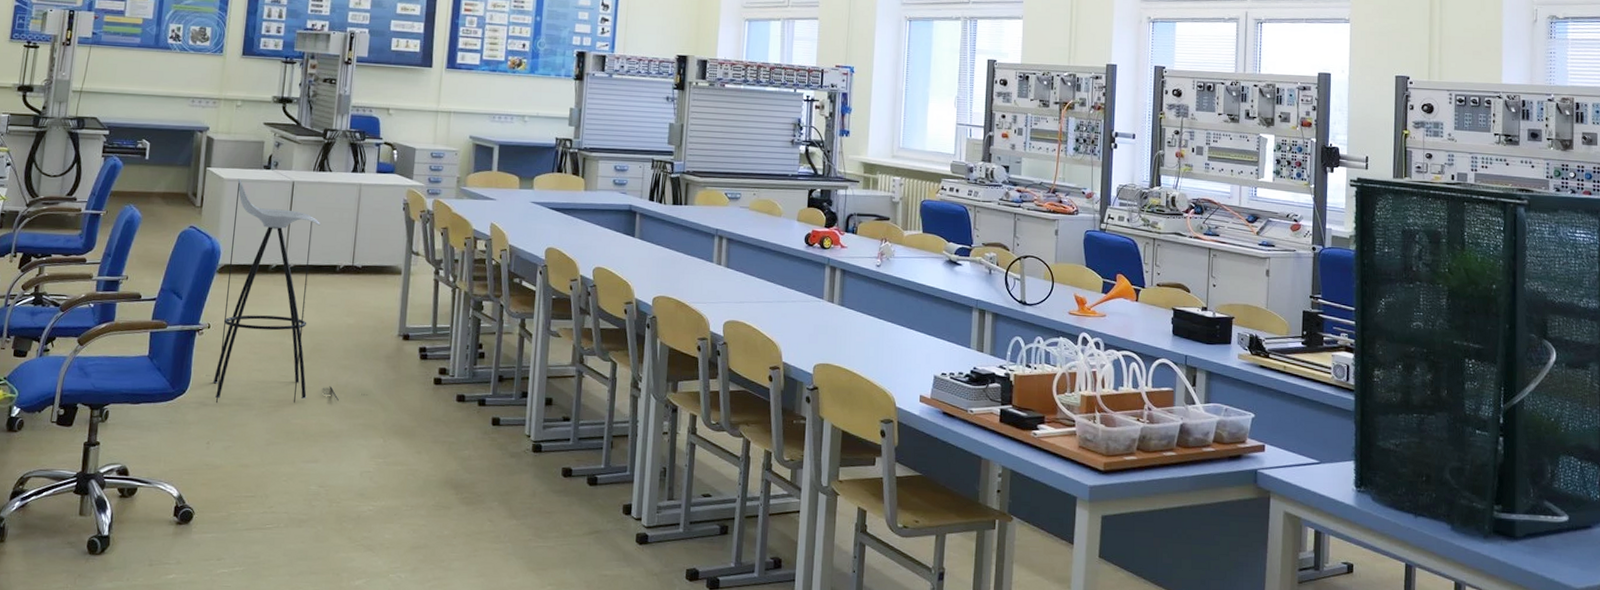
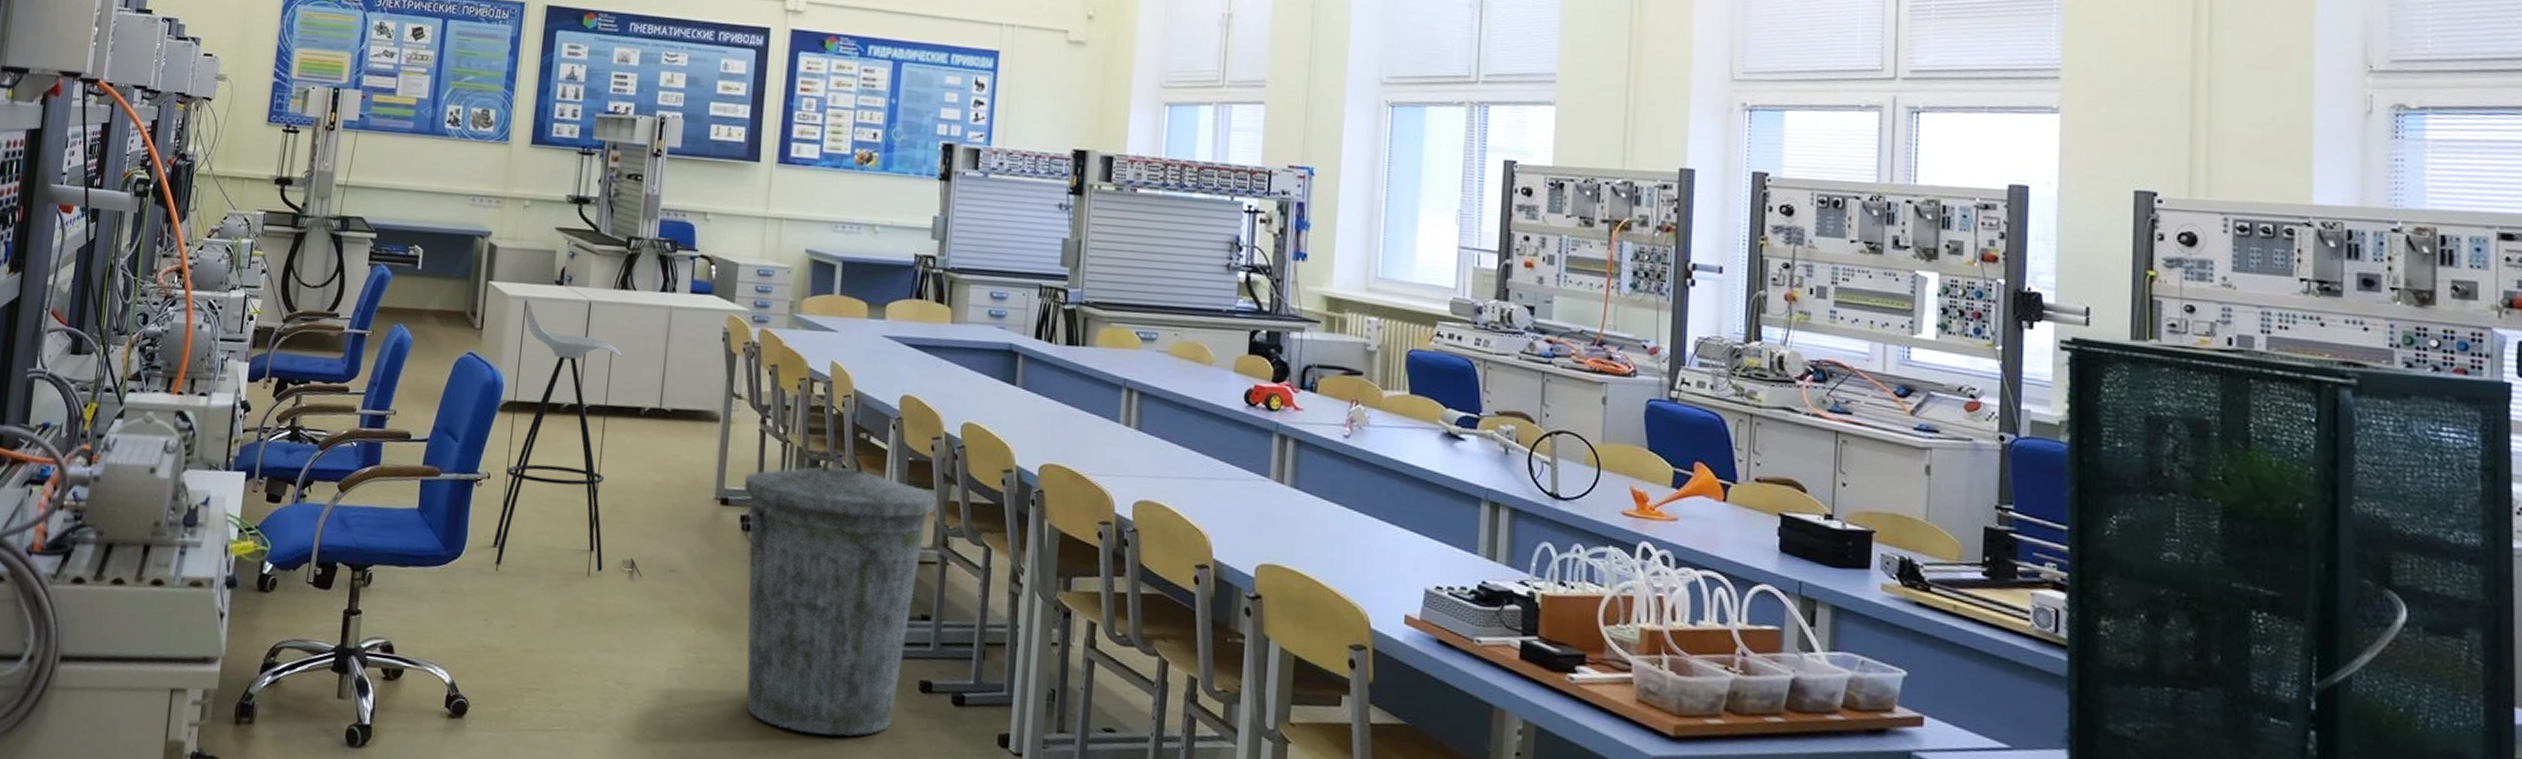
trash can: none [421,294,575,516] -> present [743,452,937,736]

